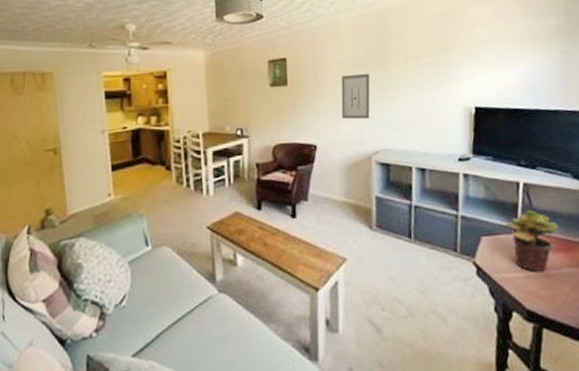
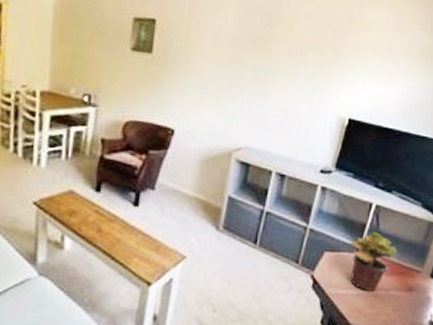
wall art: present [341,73,370,120] -> none [208,55,248,110]

